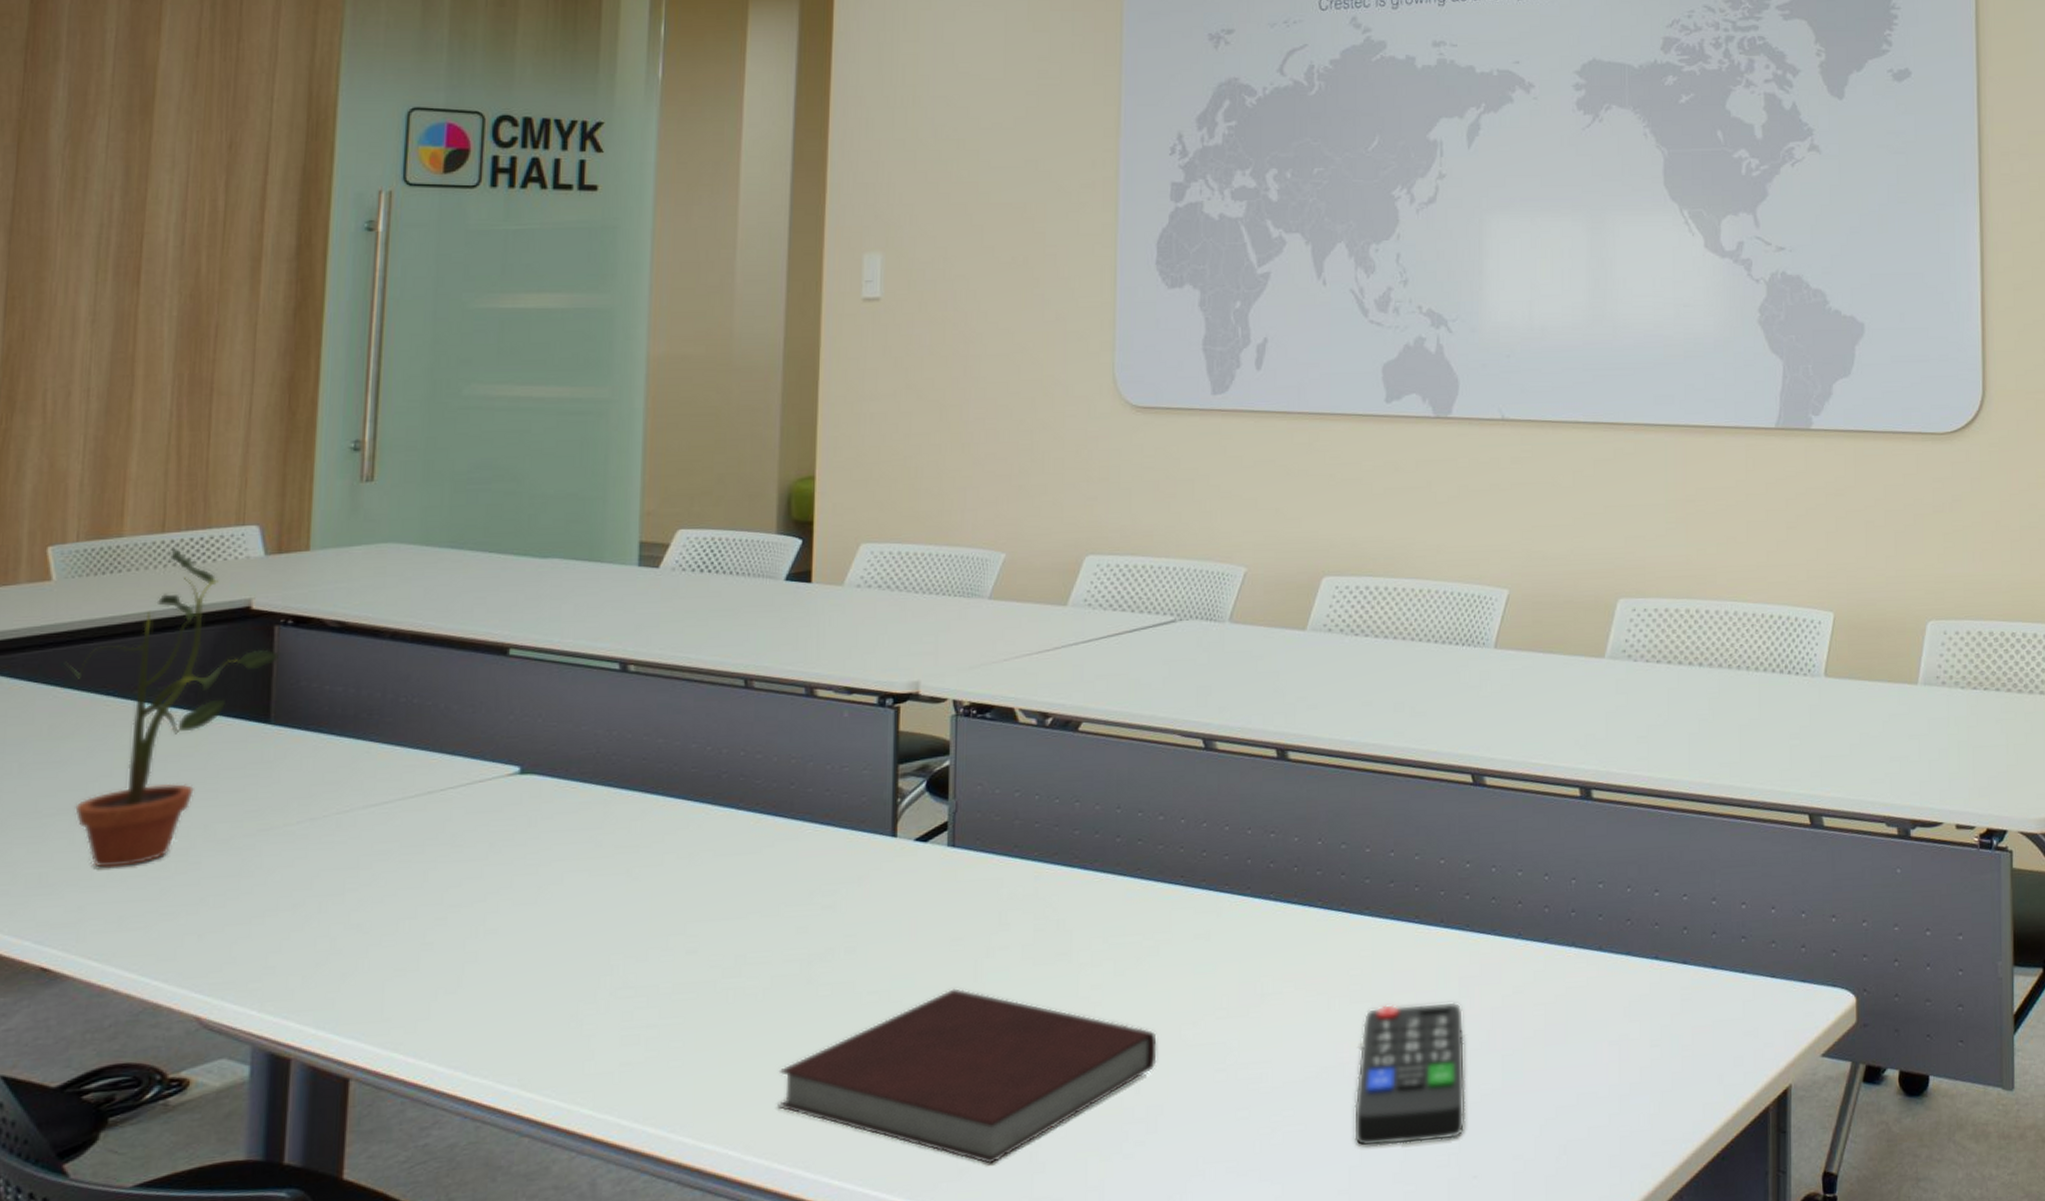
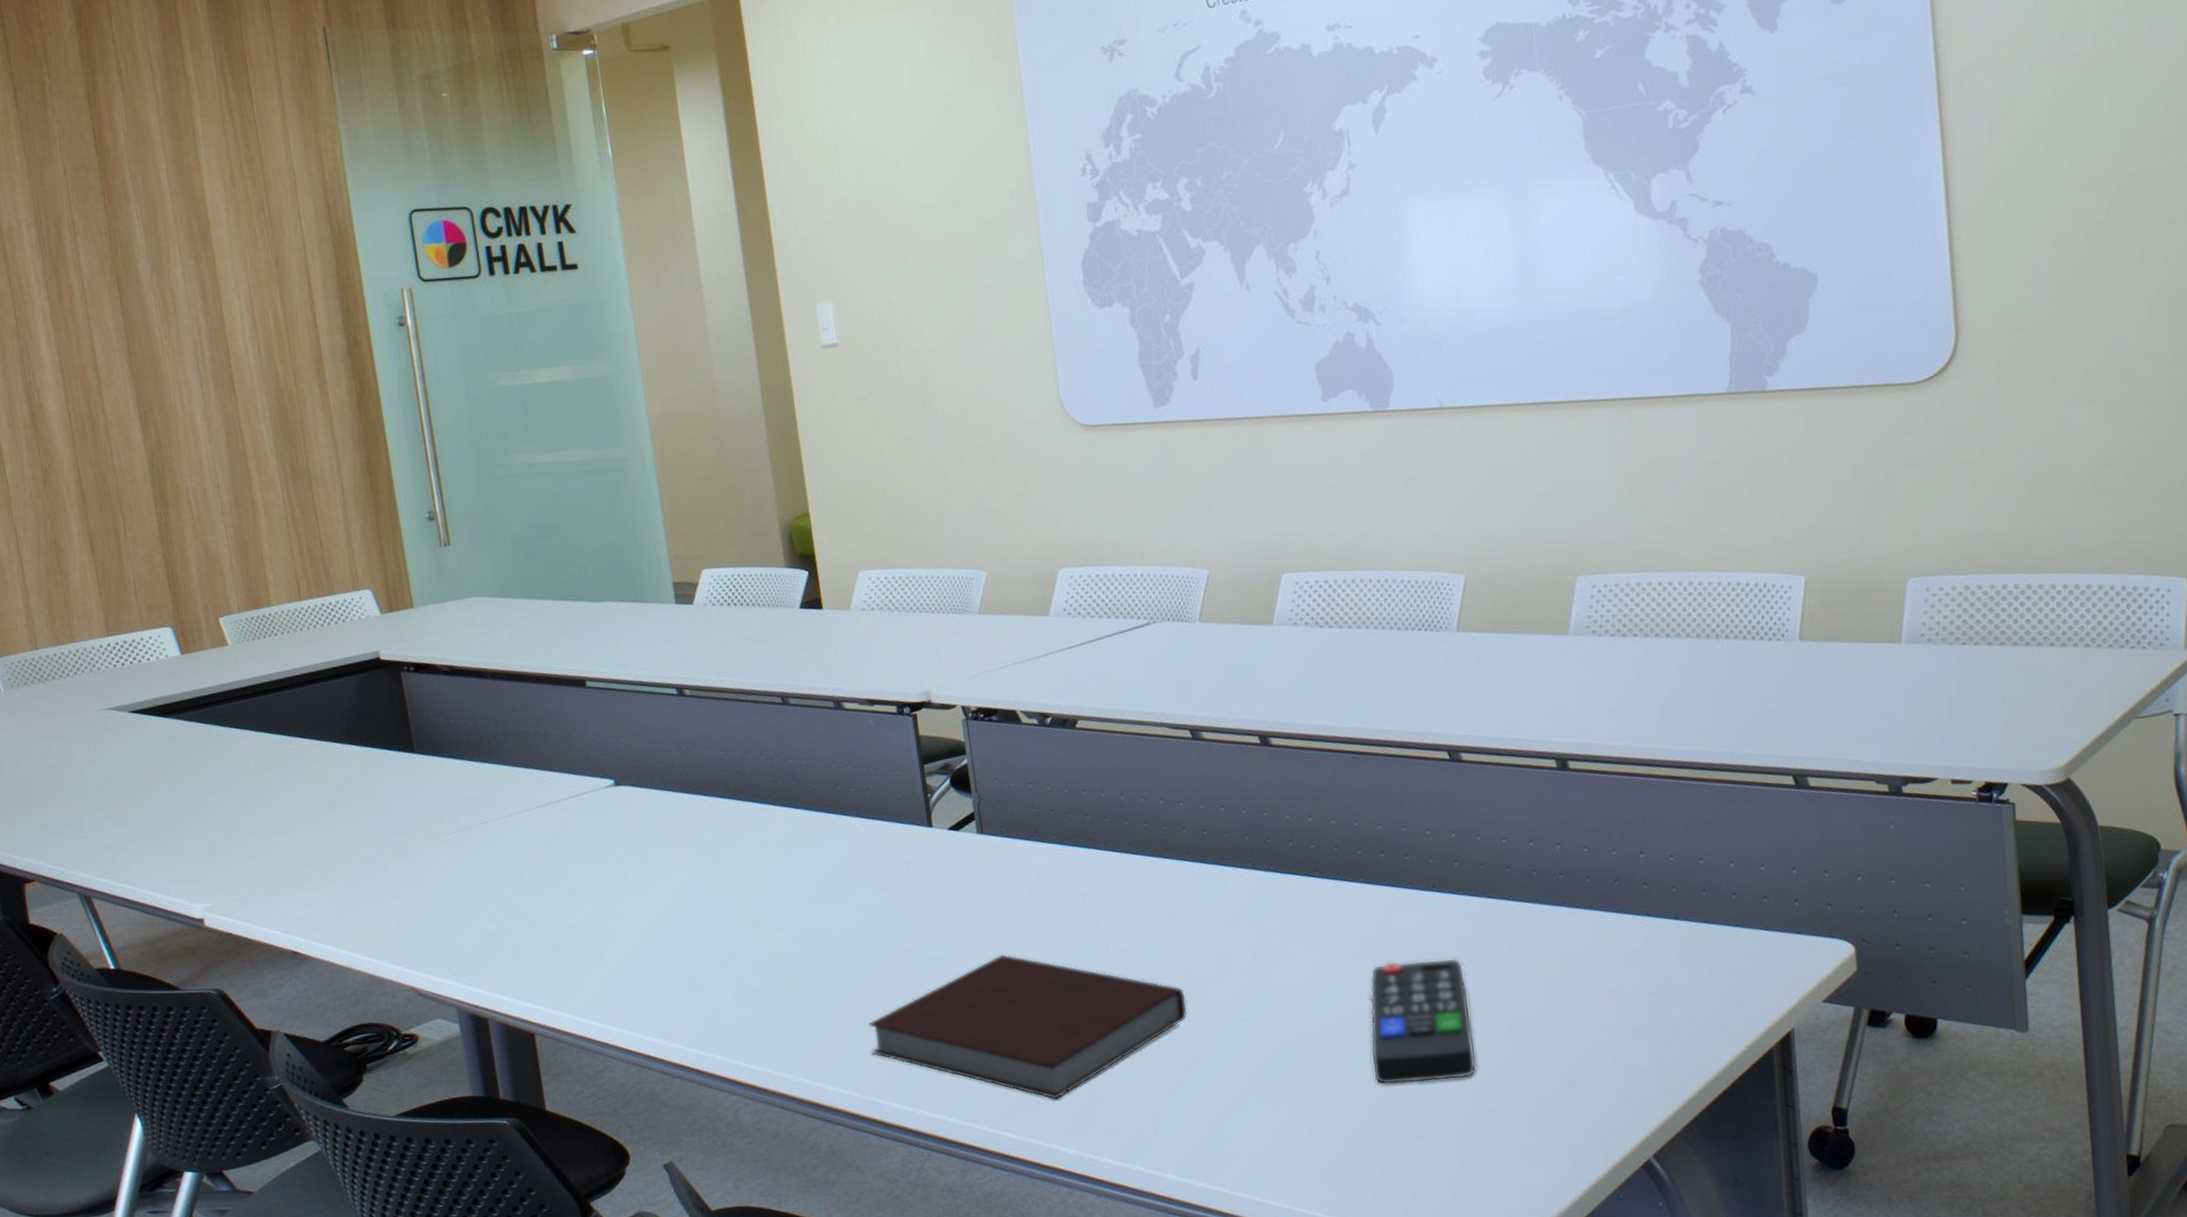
potted plant: present [64,547,280,868] -> none [252,612,410,873]

